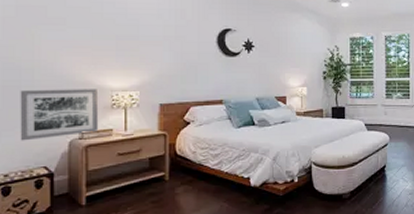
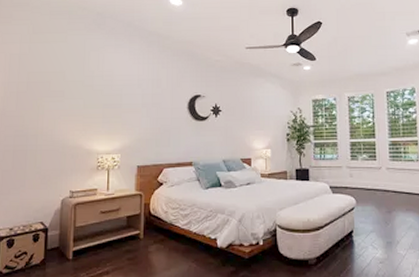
wall art: present [20,89,99,141] -> none [23,152,87,199]

